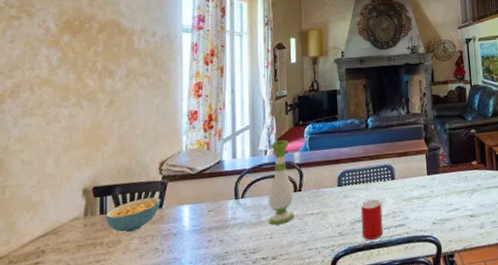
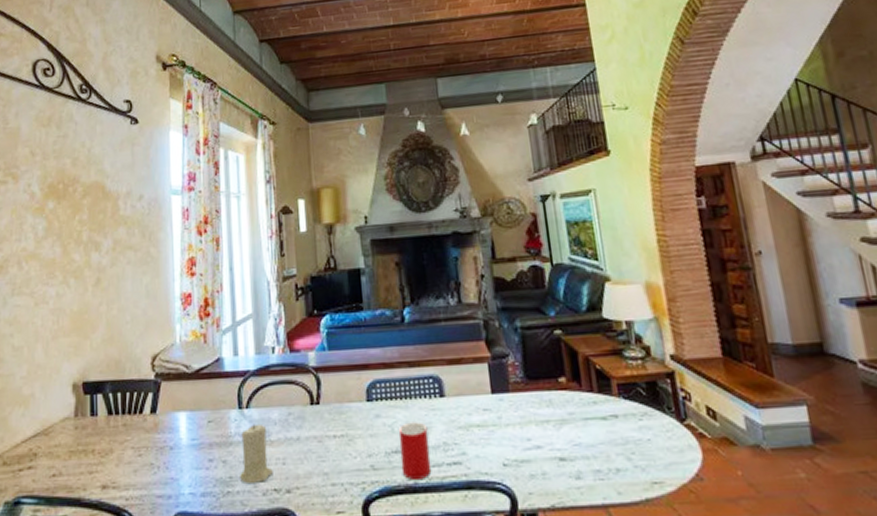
cereal bowl: present [105,197,161,233] -> none [96,399,155,441]
candle: none [234,209,262,256] -> present [240,423,273,483]
vase: present [268,140,295,226] -> none [278,335,312,448]

